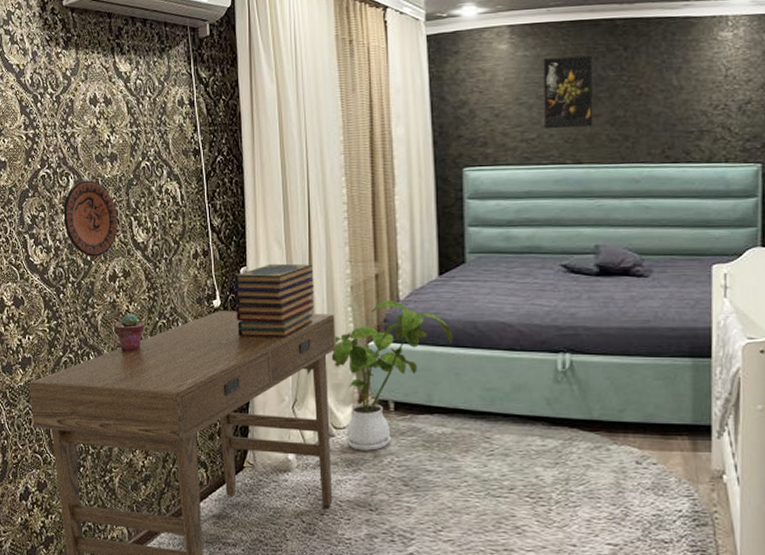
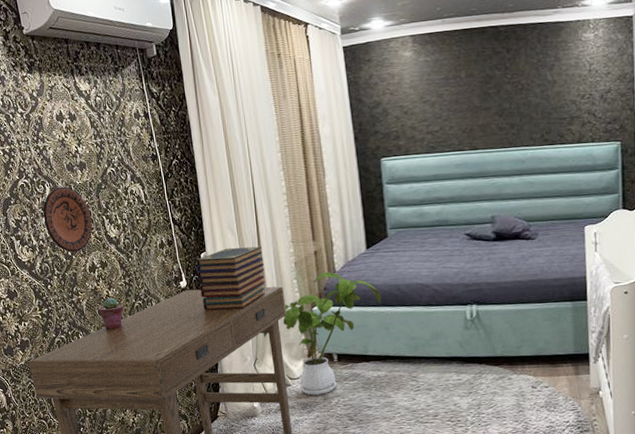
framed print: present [543,55,594,129] -> none [441,58,485,122]

